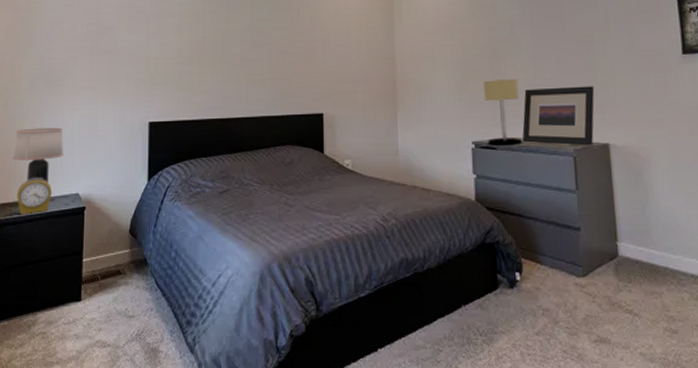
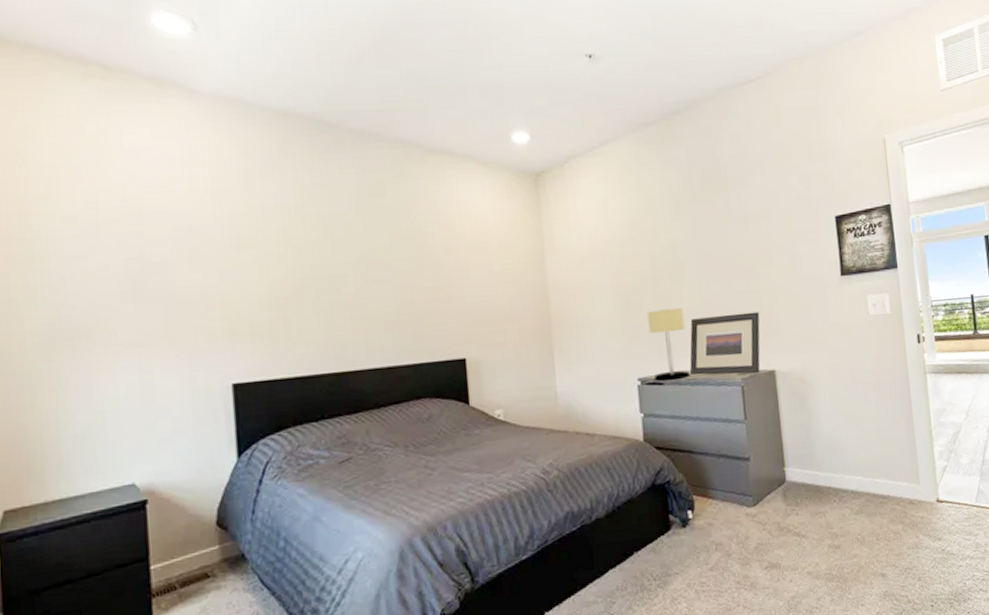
table lamp: present [13,127,64,183] -> none [23,400,107,475]
alarm clock: present [17,177,53,215] -> none [35,468,94,521]

